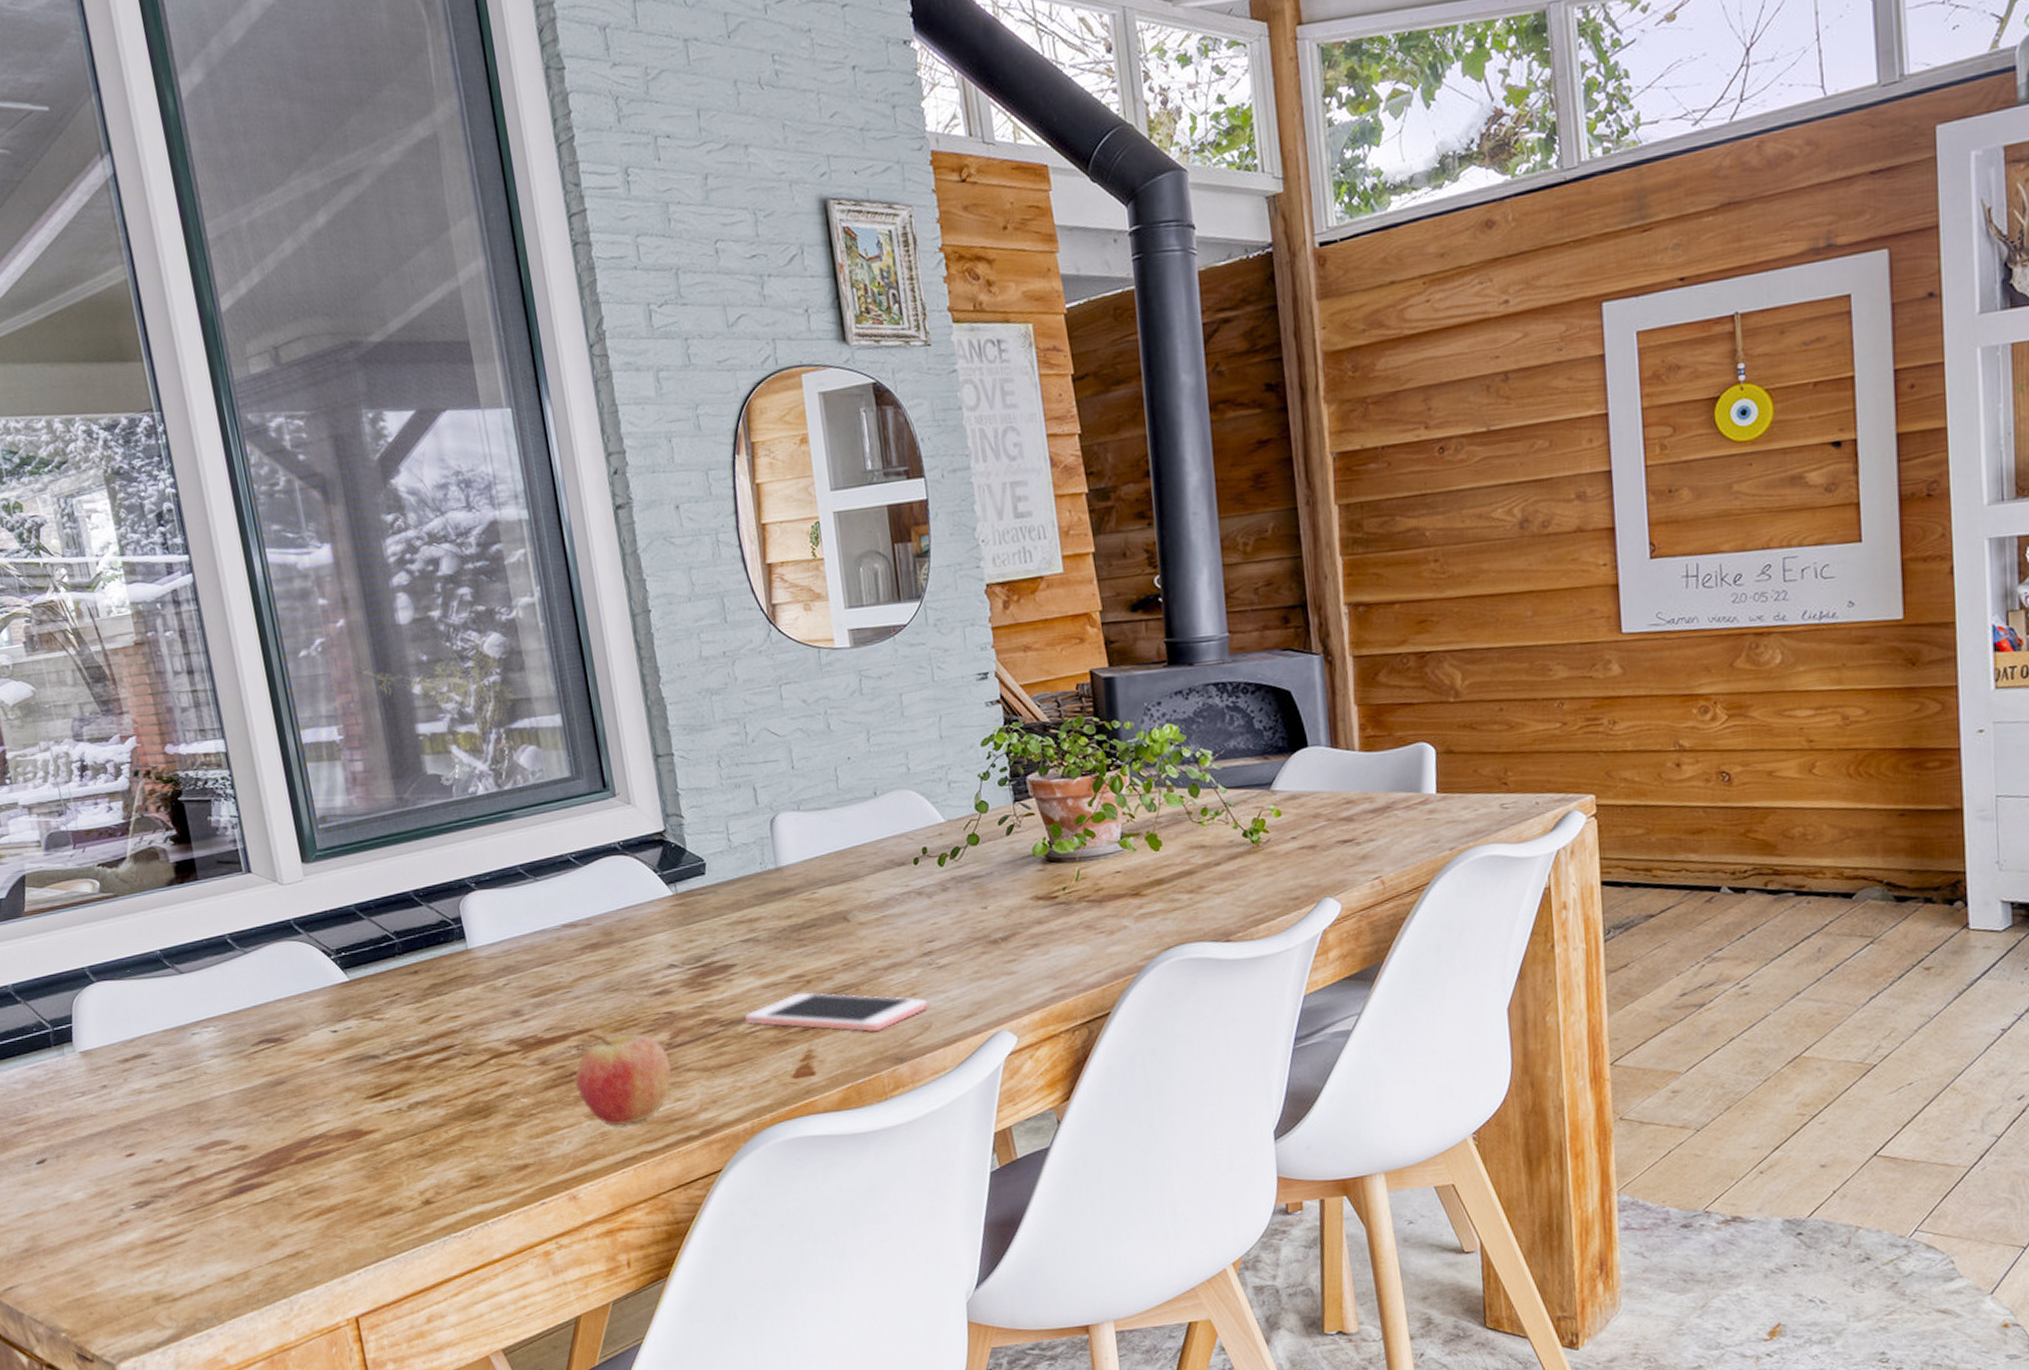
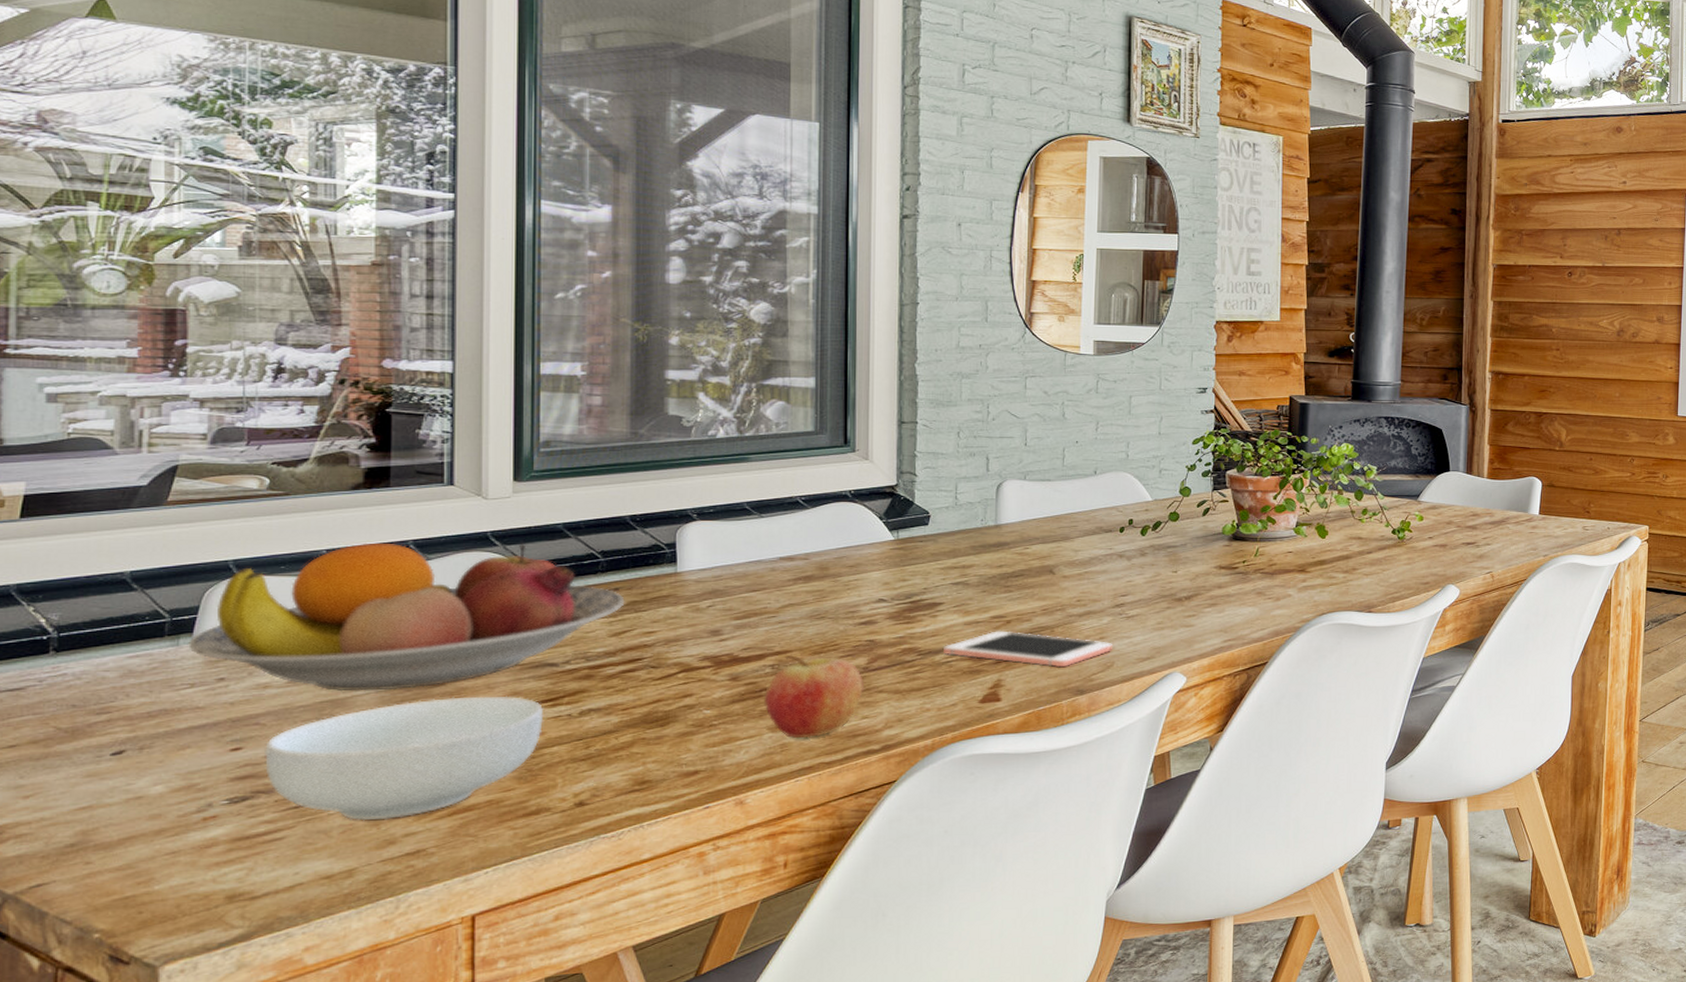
fruit bowl: none [71,929,426,1094] -> present [188,542,625,692]
cereal bowl: none [153,1091,379,1223] -> present [265,695,544,821]

